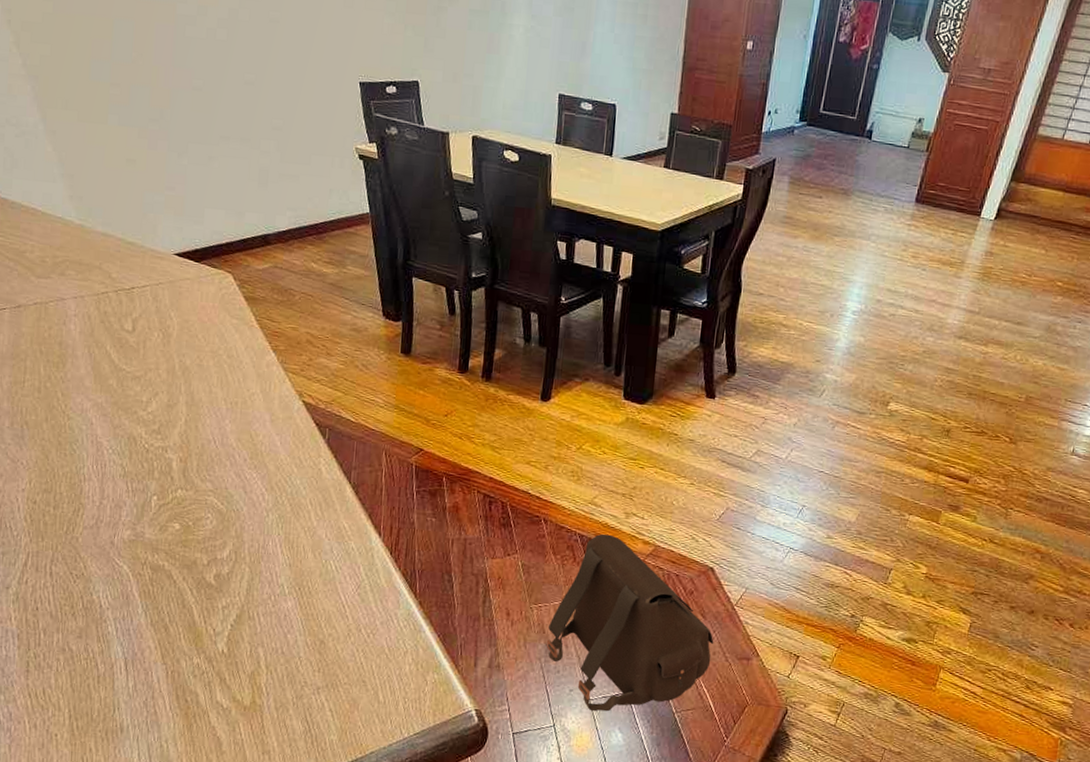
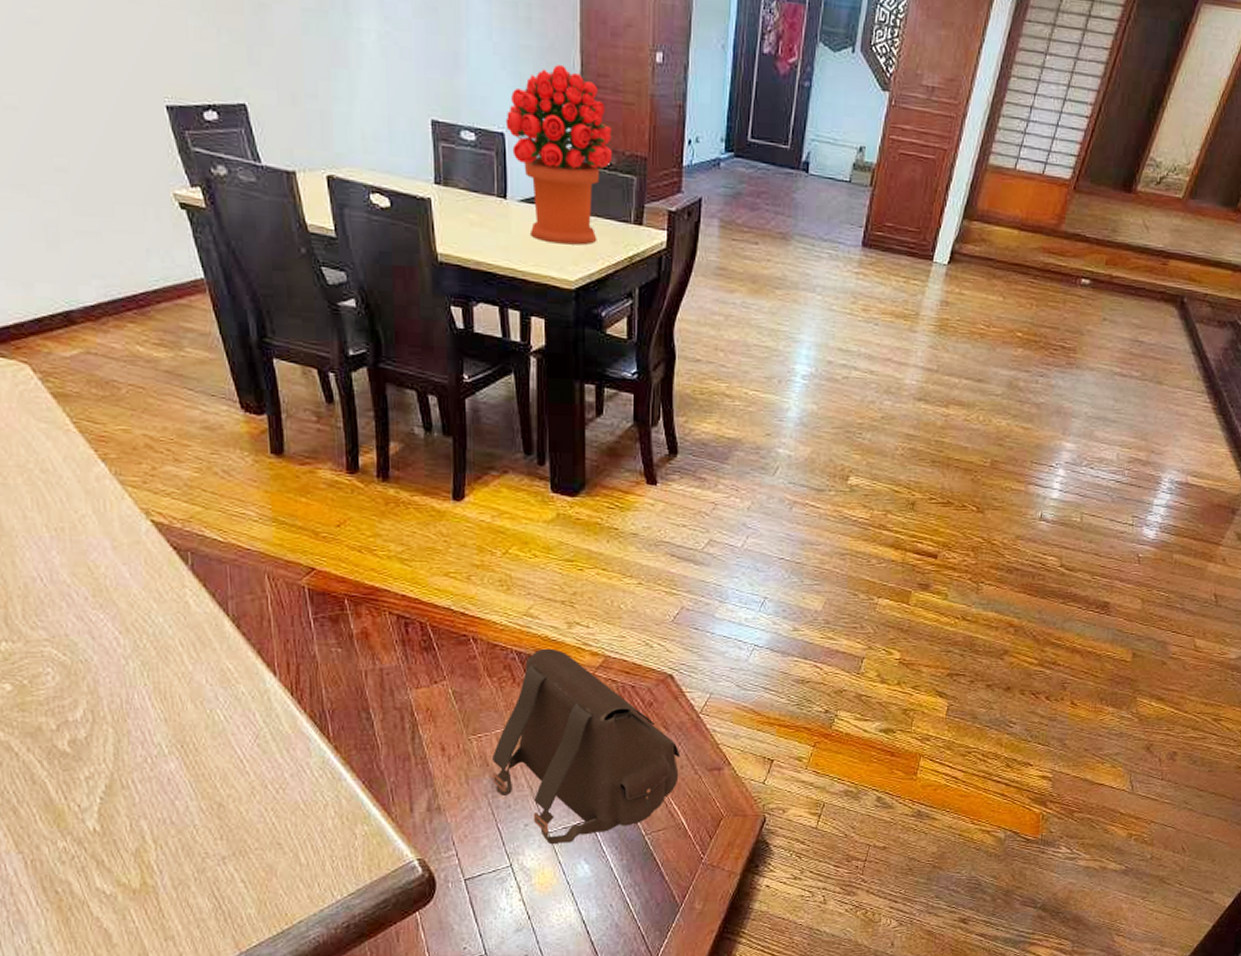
bouquet: none [617,51,704,195] -> present [505,65,613,245]

